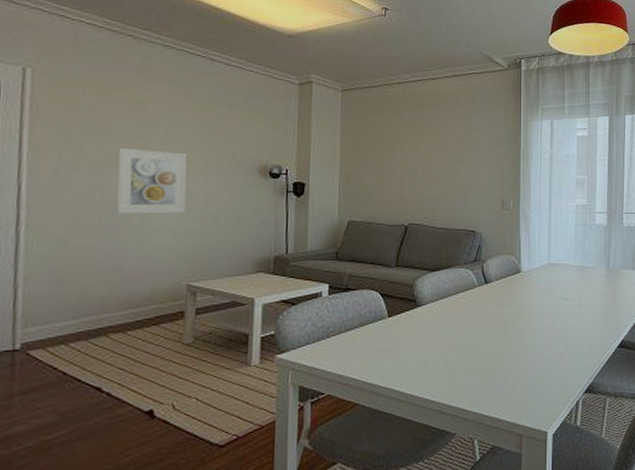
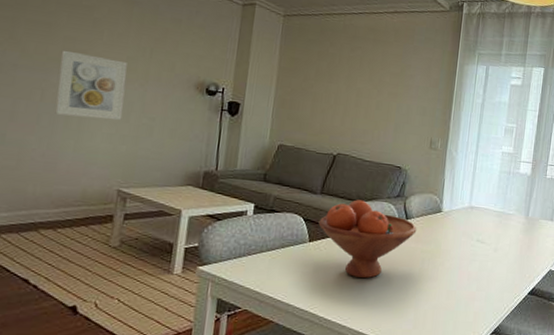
fruit bowl: none [396,269,497,350] -> present [318,199,417,279]

